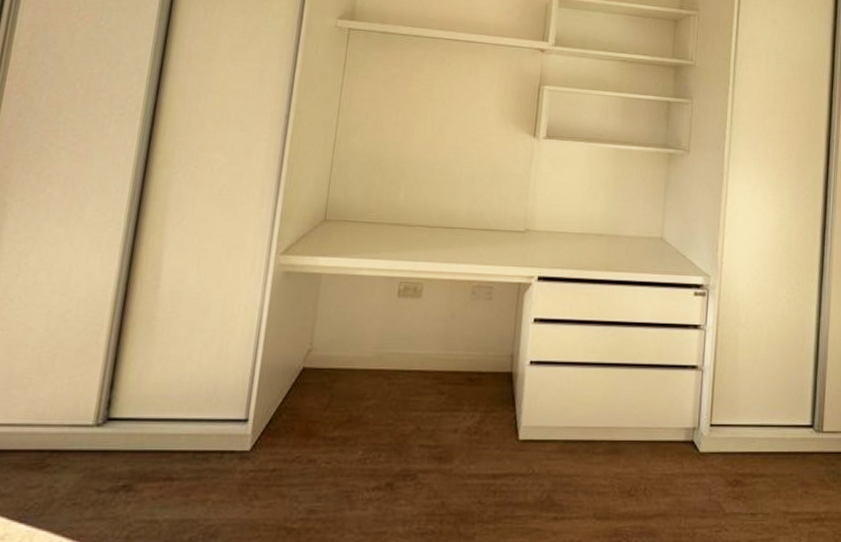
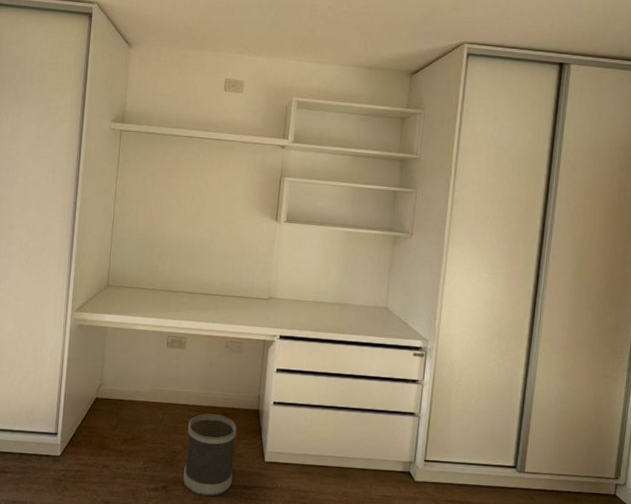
wastebasket: none [414,381,485,492] -> present [183,414,237,497]

